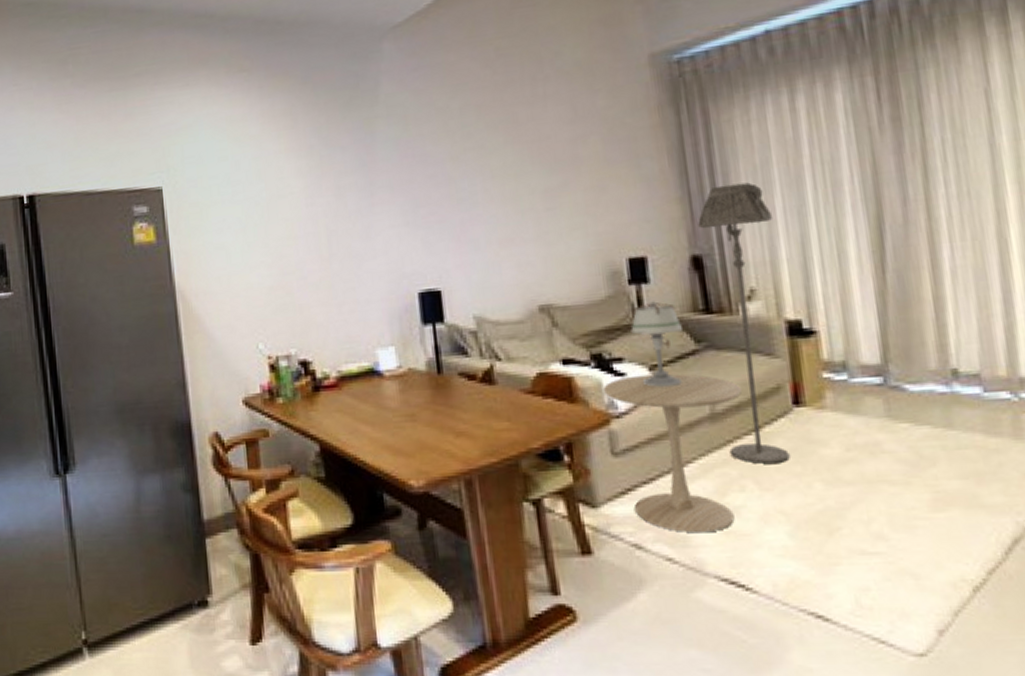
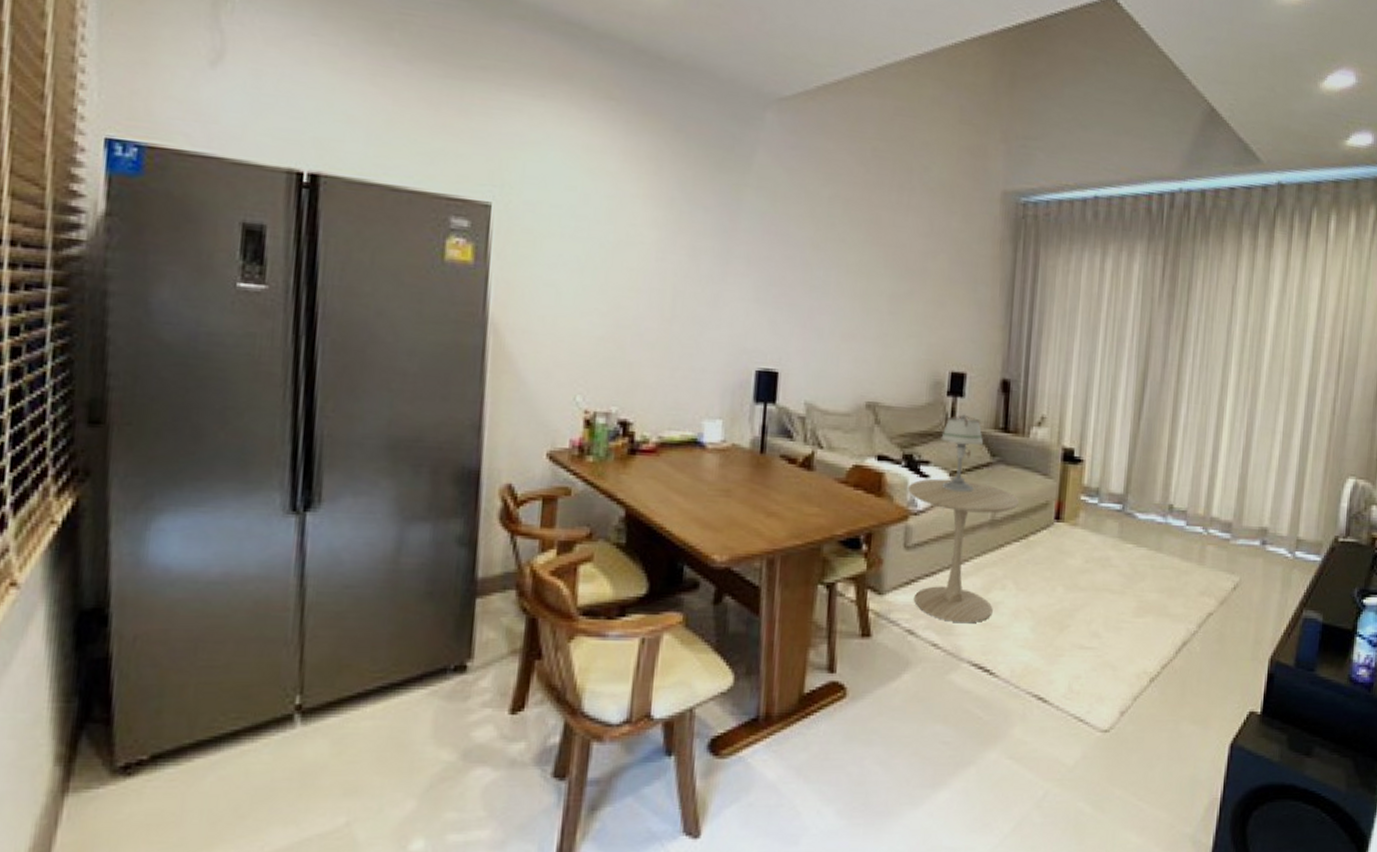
floor lamp: present [698,182,790,464] -> none [1001,322,1071,568]

